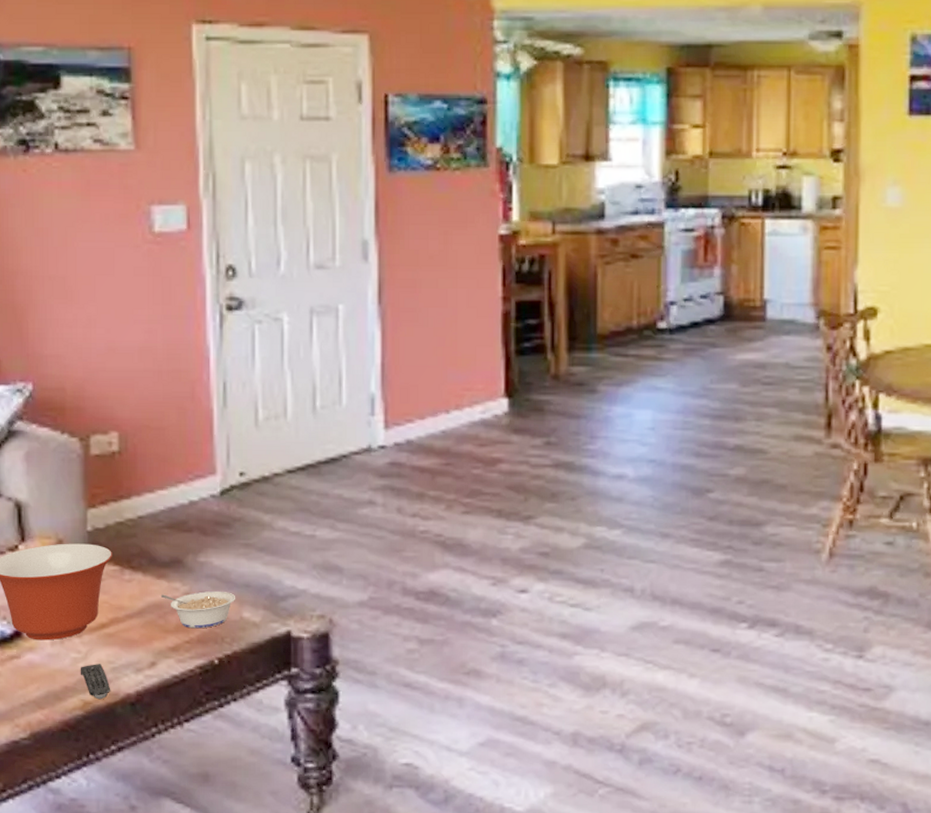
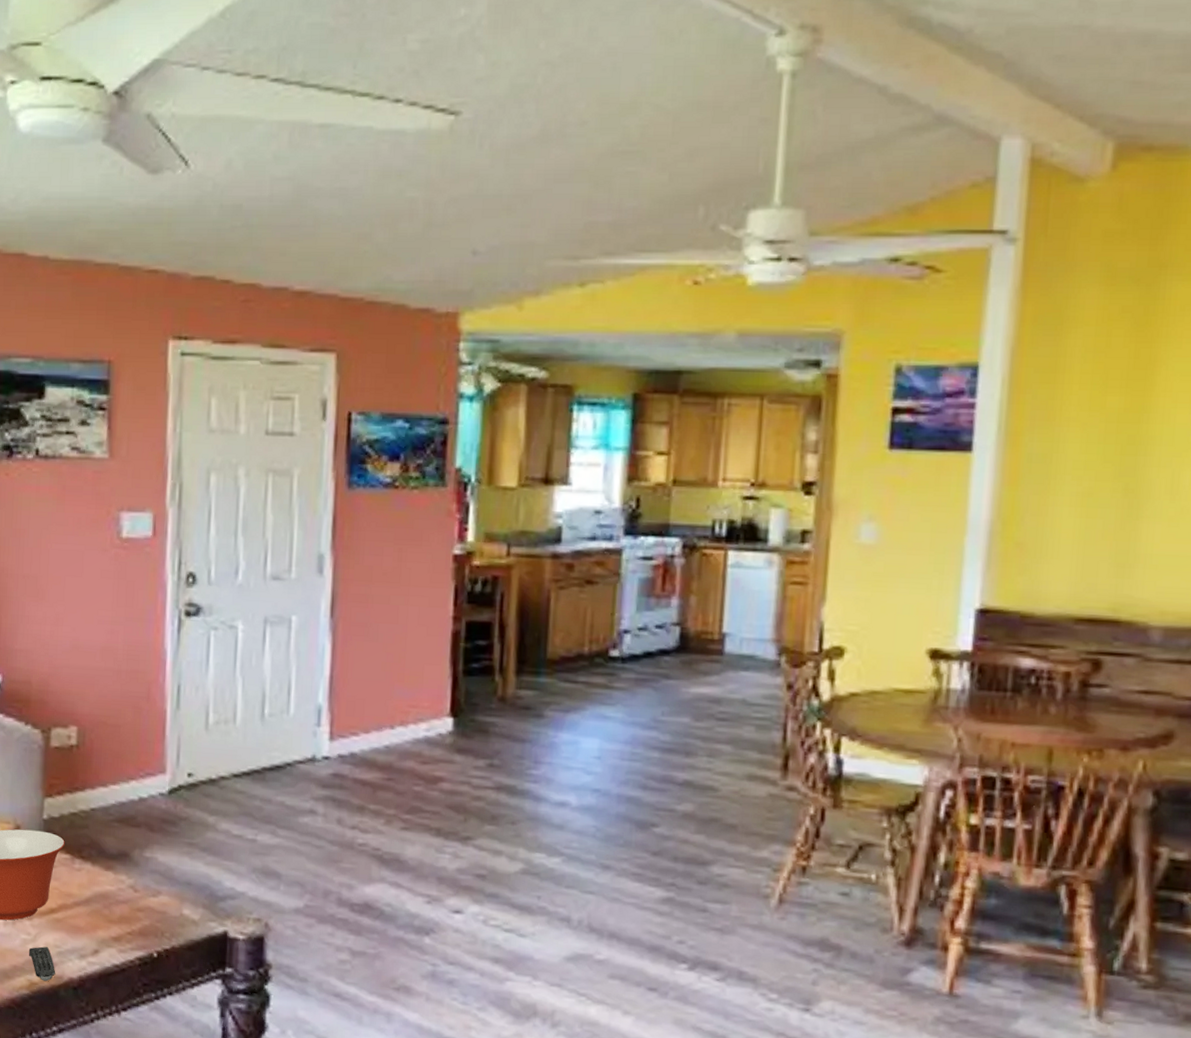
legume: present [160,590,236,629] -> none [107,885,178,922]

